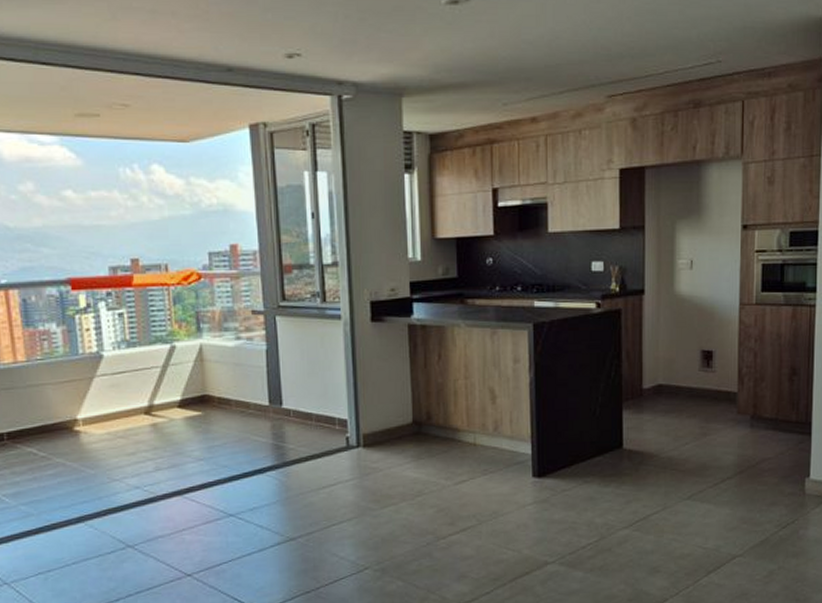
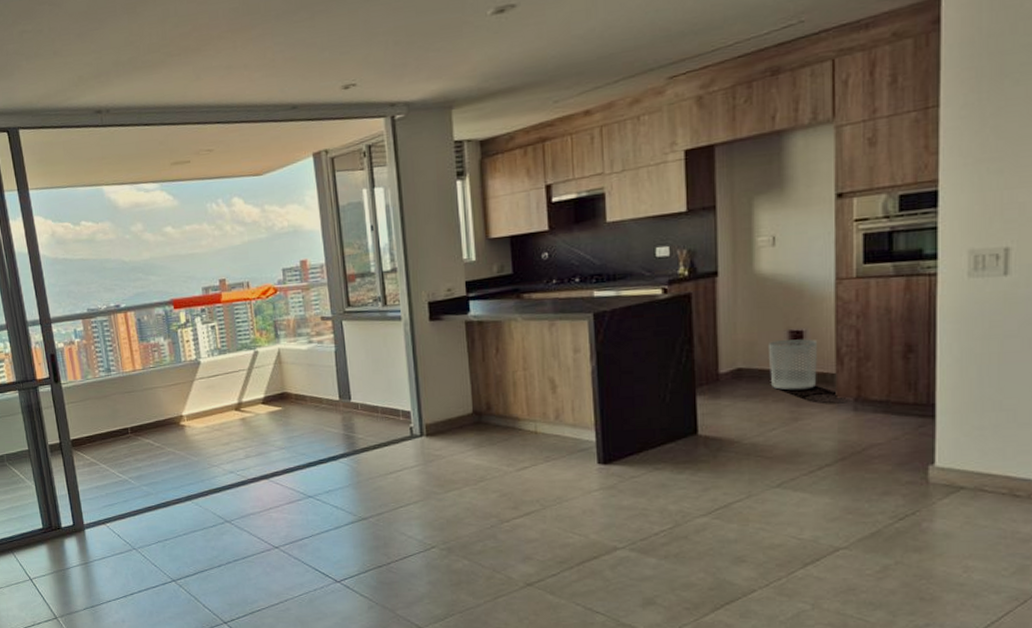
waste bin: none [685,359,724,407] -> present [769,339,818,391]

